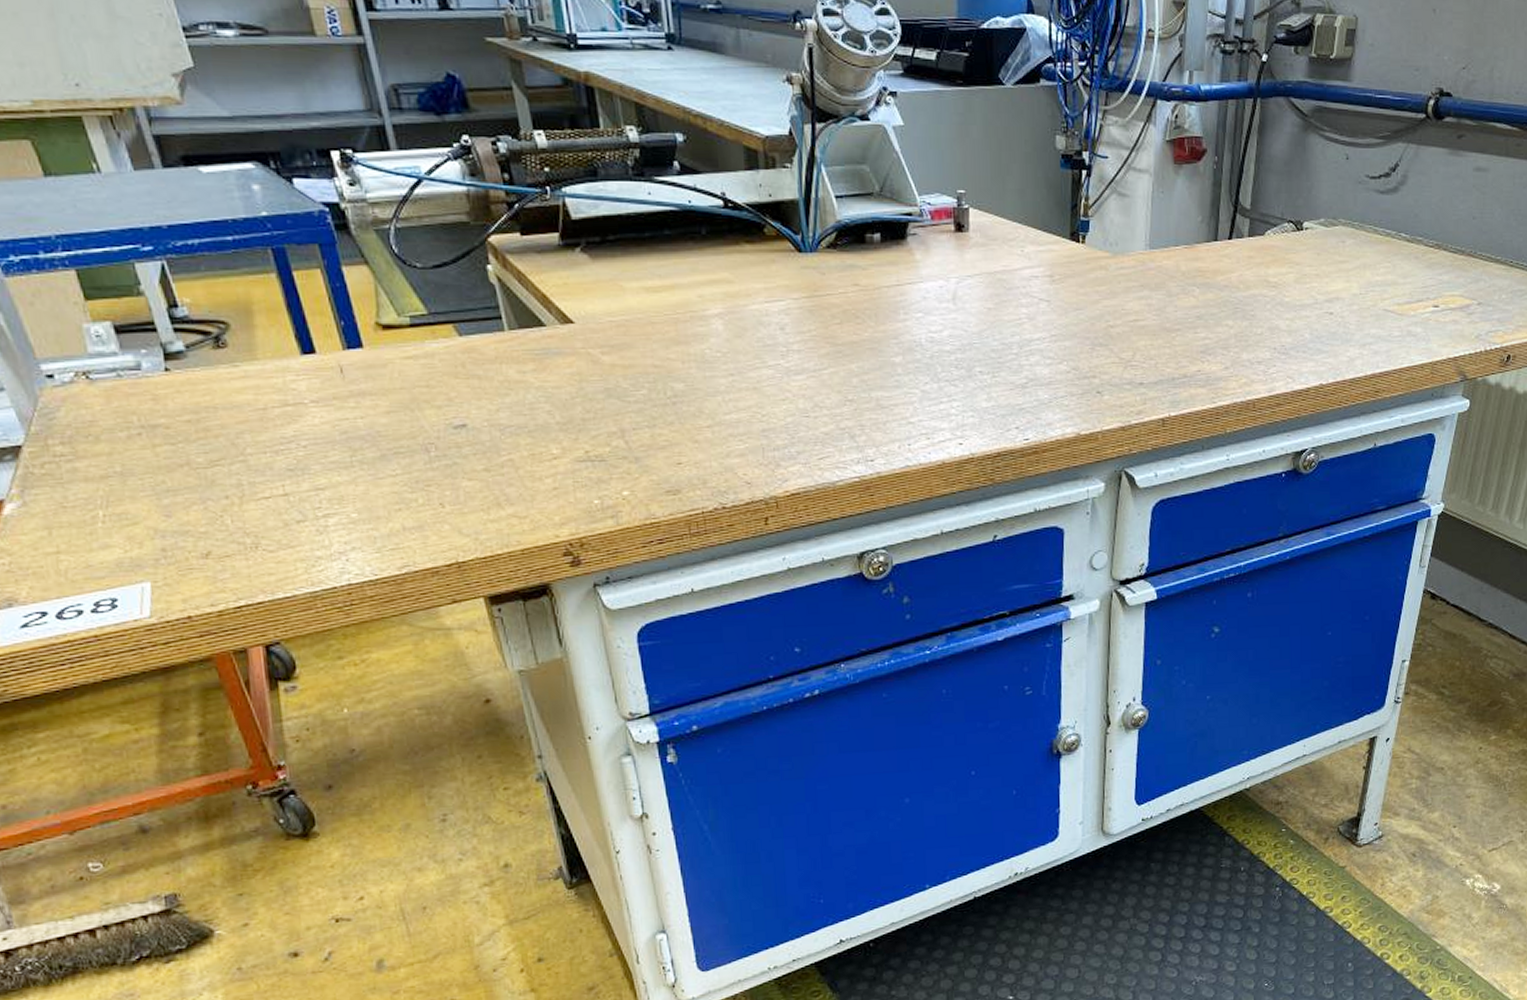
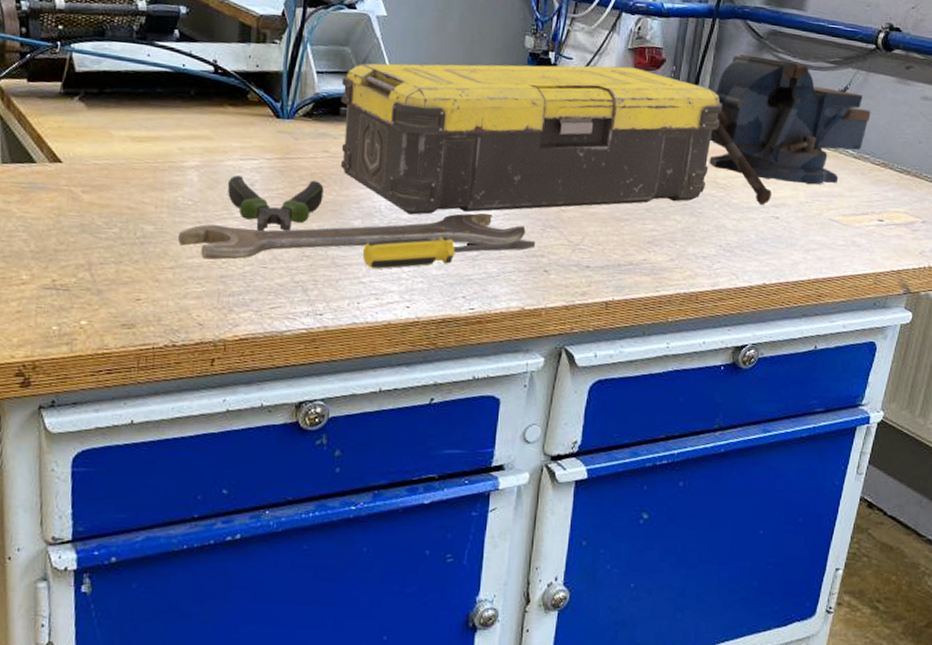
wrench: none [712,336,1075,414] -> present [178,212,526,260]
pliers: none [755,318,859,379] -> present [227,175,324,232]
toolbox: none [863,161,1270,346] -> present [340,63,723,215]
screwdriver: none [907,361,1086,406] -> present [362,236,536,269]
vise: none [1258,136,1423,302] -> present [709,54,871,206]

